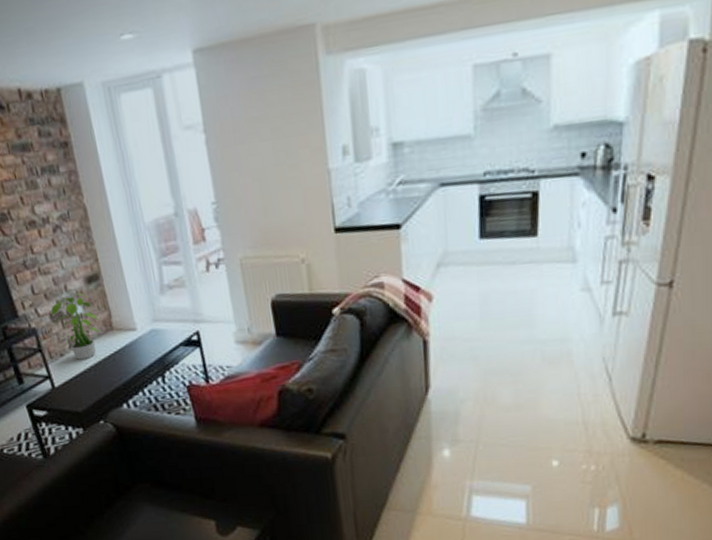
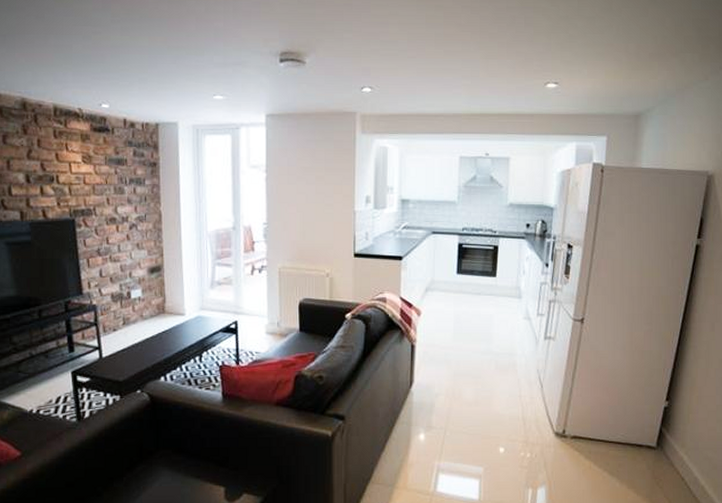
potted plant: present [50,293,100,360] -> none [113,280,154,335]

